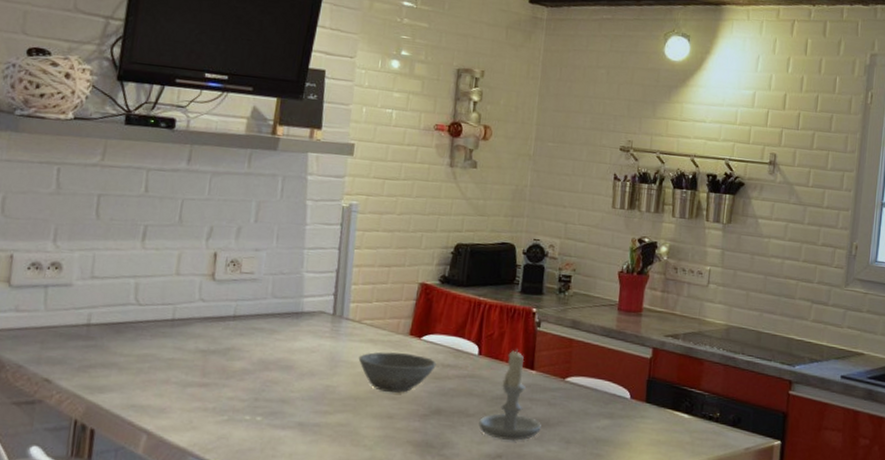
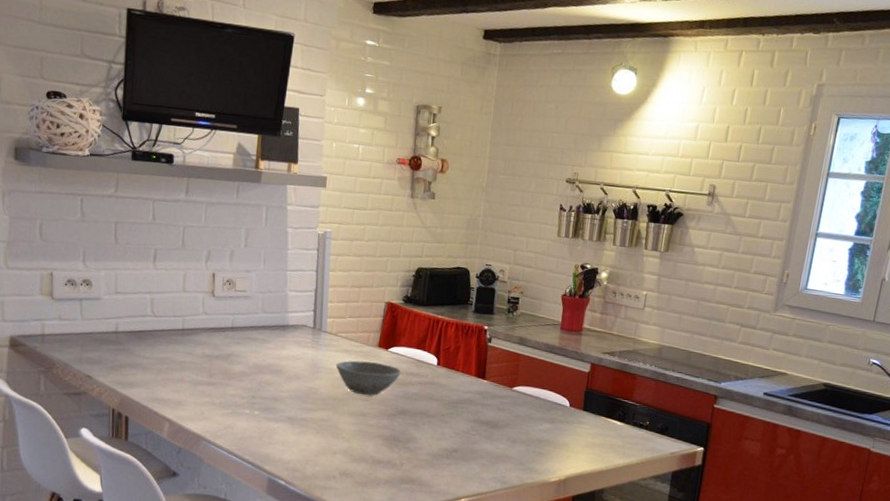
candle: present [478,349,541,442] -> none [437,361,491,439]

